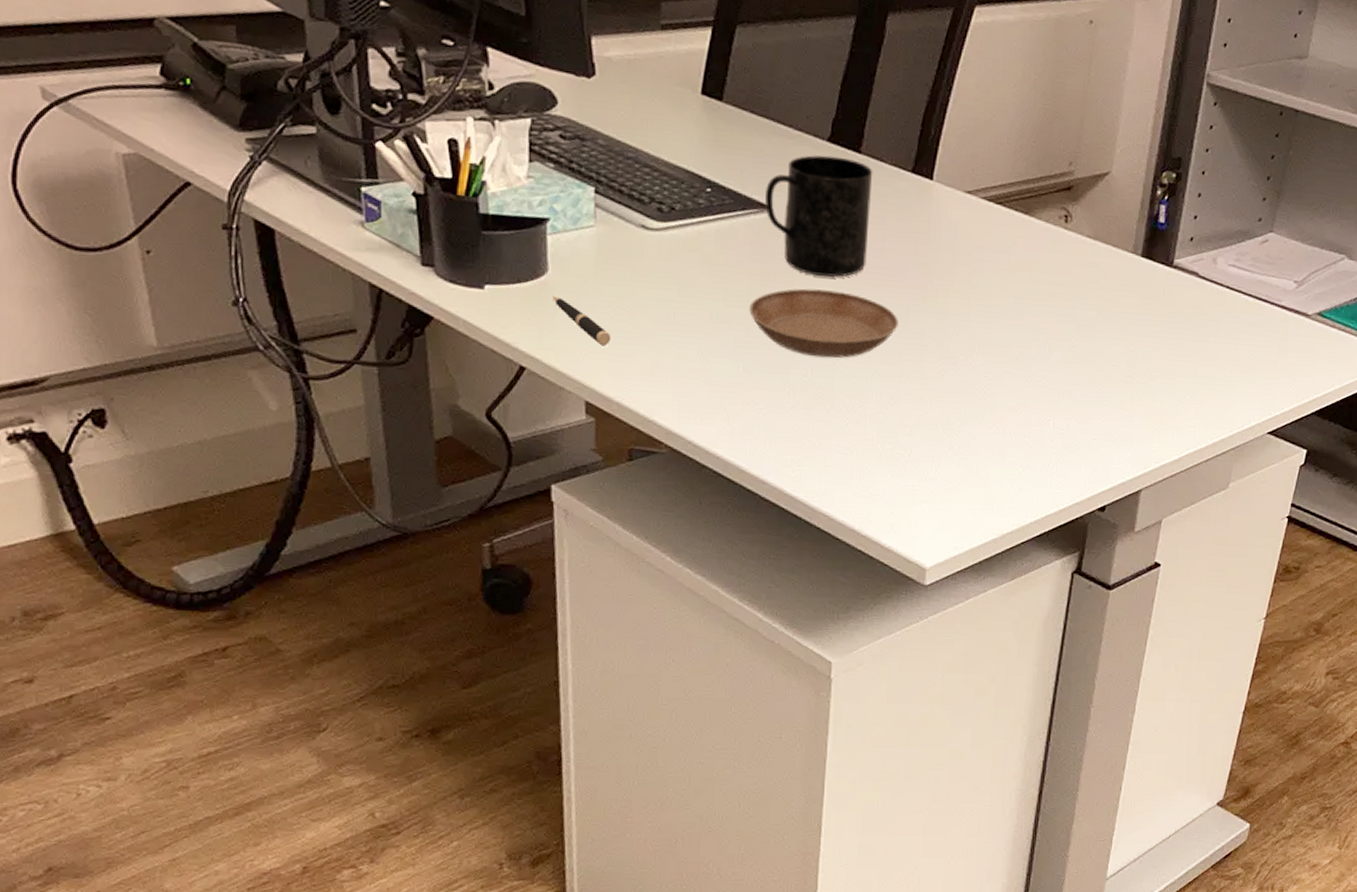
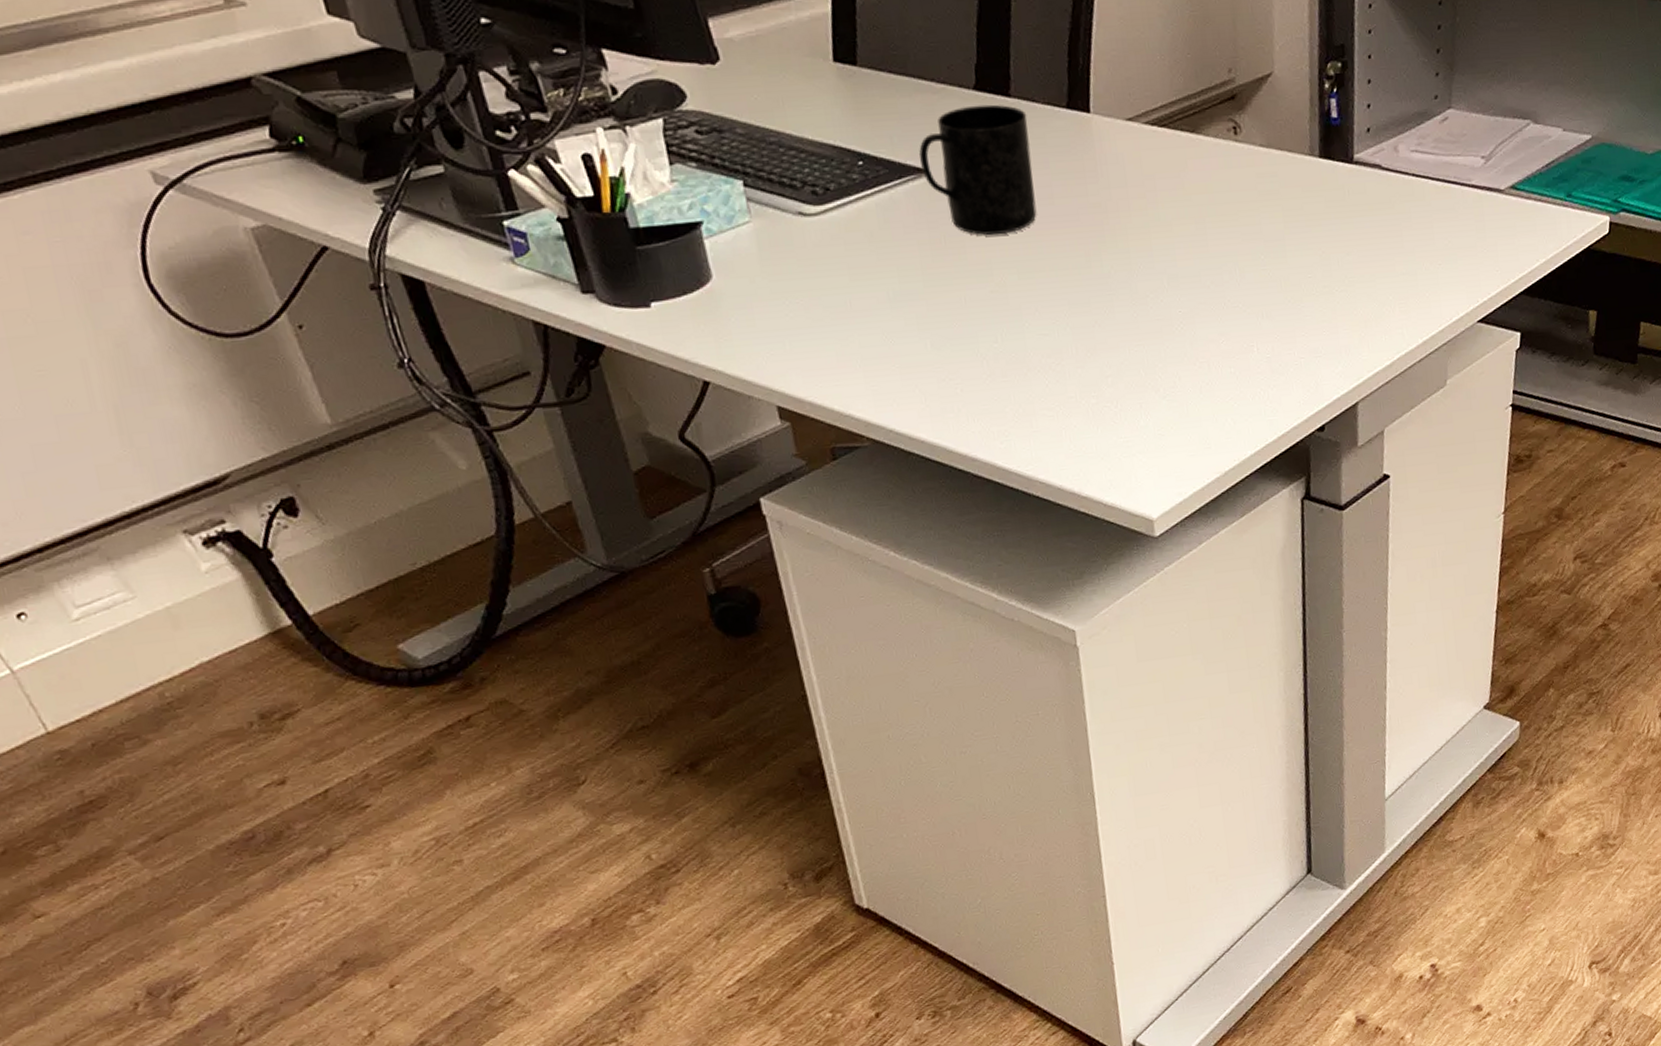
pen: present [553,295,612,347] -> none [722,302,791,347]
saucer: present [749,288,898,358] -> none [925,247,1081,321]

